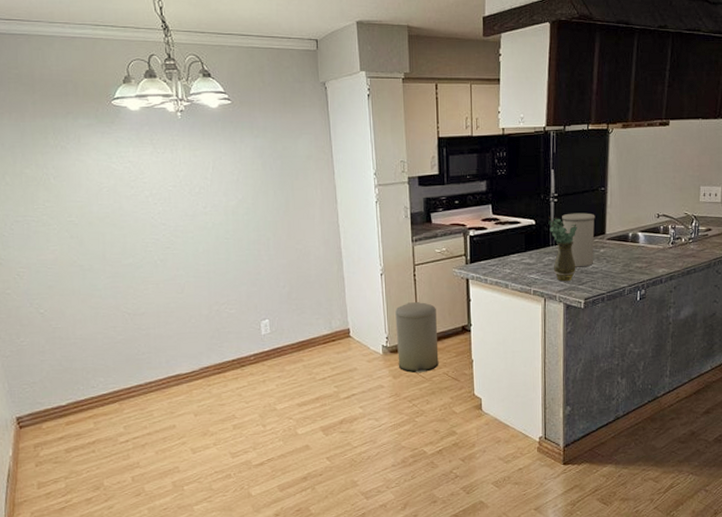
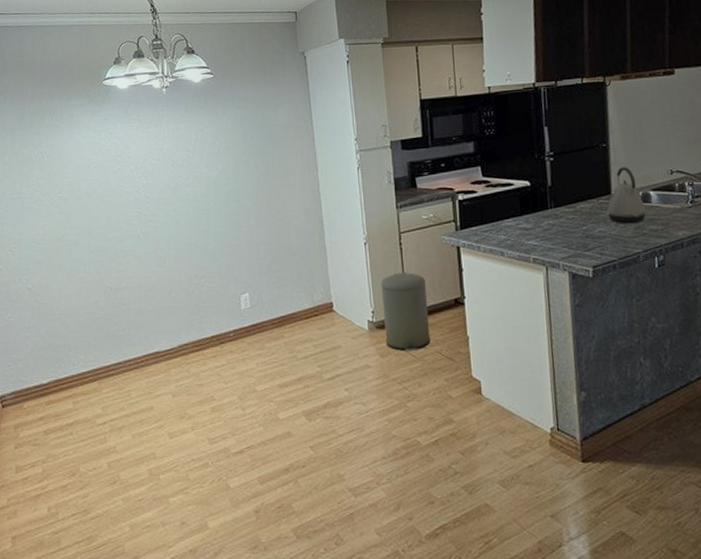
vase: present [548,216,577,281] -> none [544,176,581,247]
canister: present [562,213,595,267] -> none [560,171,600,232]
kettle: none [601,210,634,262] -> present [607,167,646,224]

